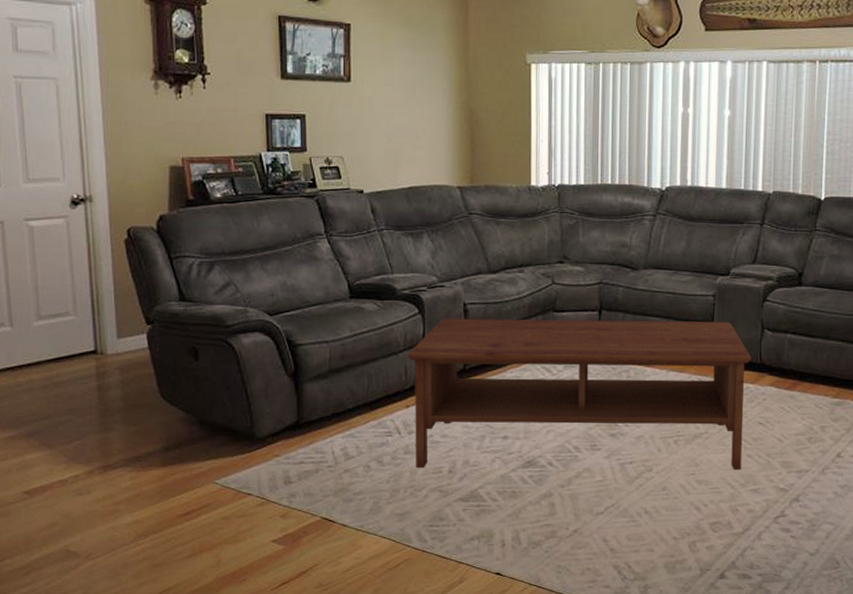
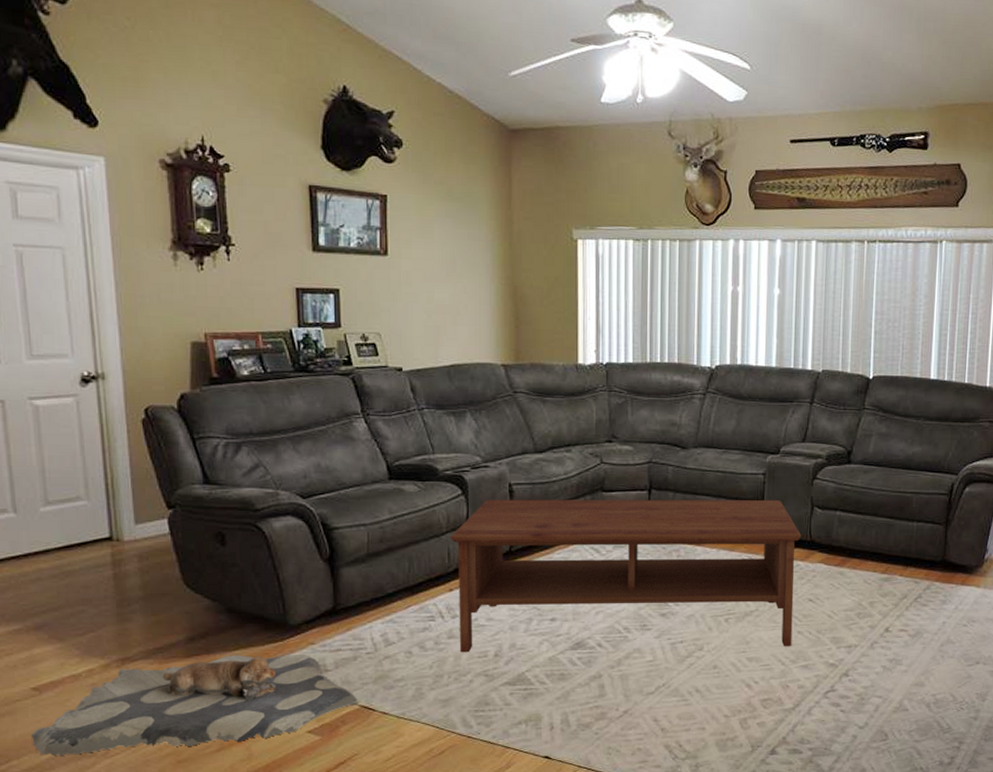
dog bed: none [23,464,320,557] -> present [31,653,359,757]

